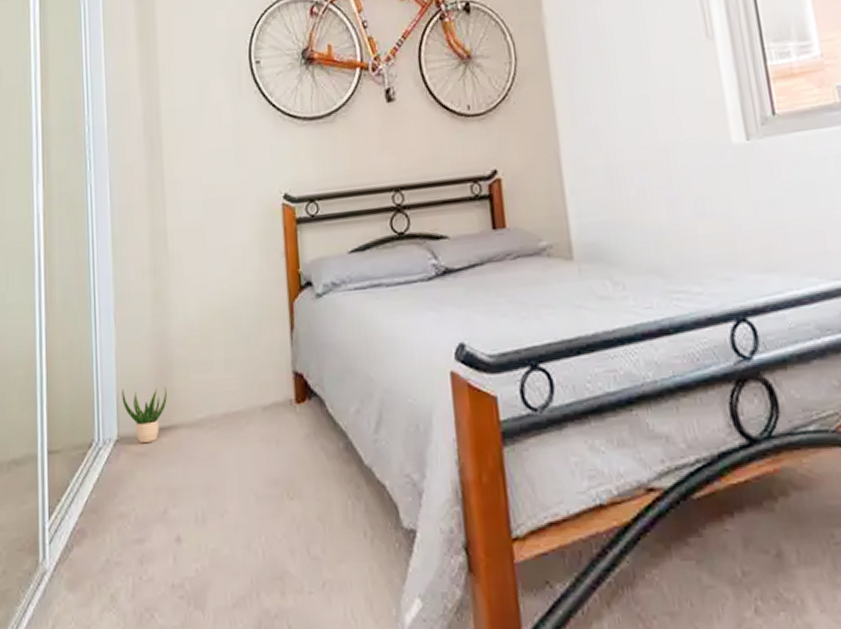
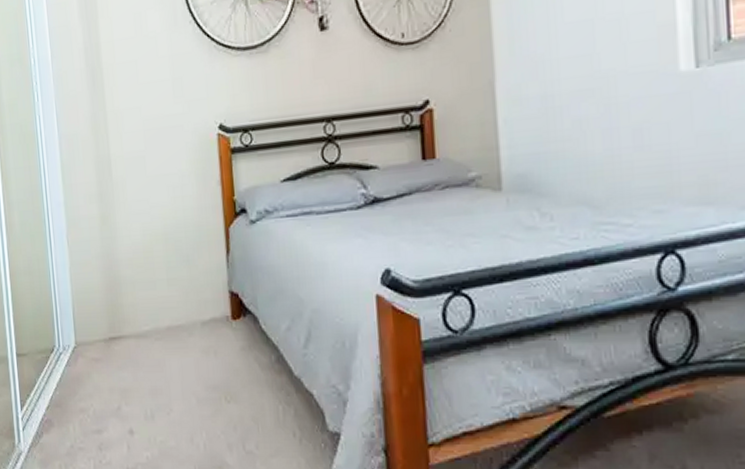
potted plant: present [122,386,167,444] -> none [77,301,117,351]

